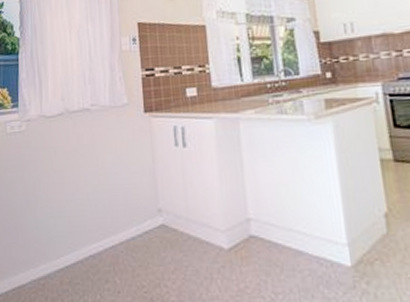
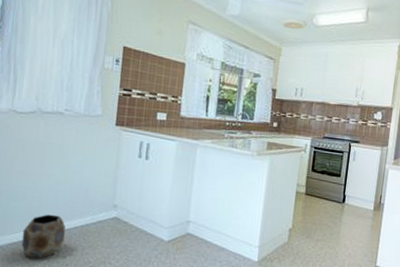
planter: none [67,229,111,287] -> present [21,214,65,259]

